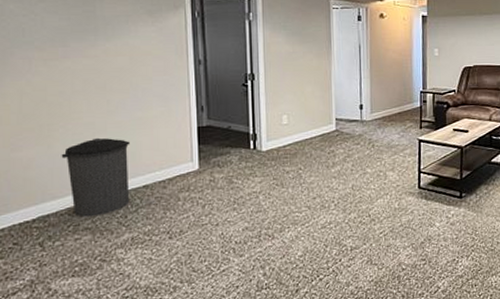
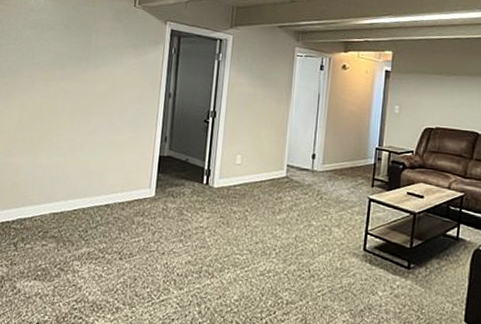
trash can: present [61,137,131,217] -> none [44,154,101,227]

